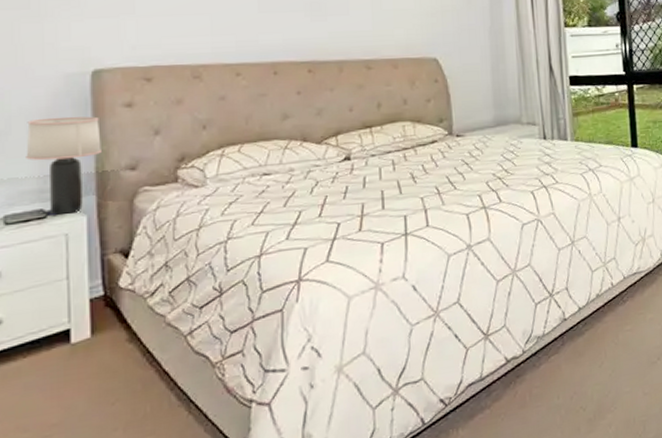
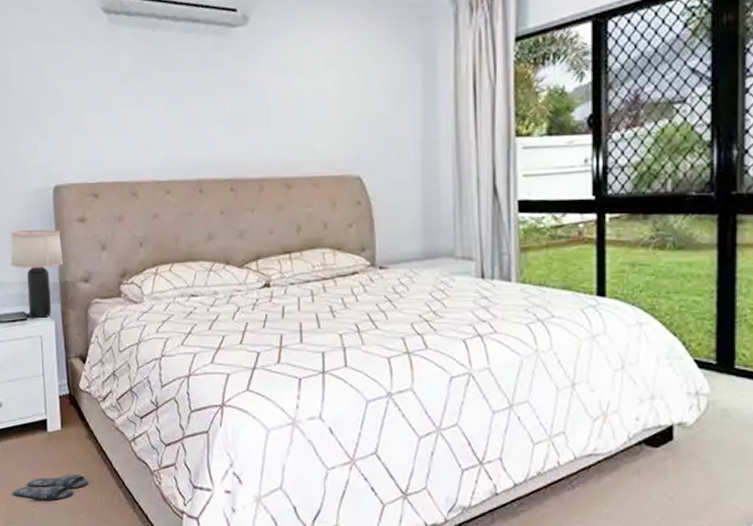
slippers: none [13,385,128,430] -> present [13,473,89,501]

